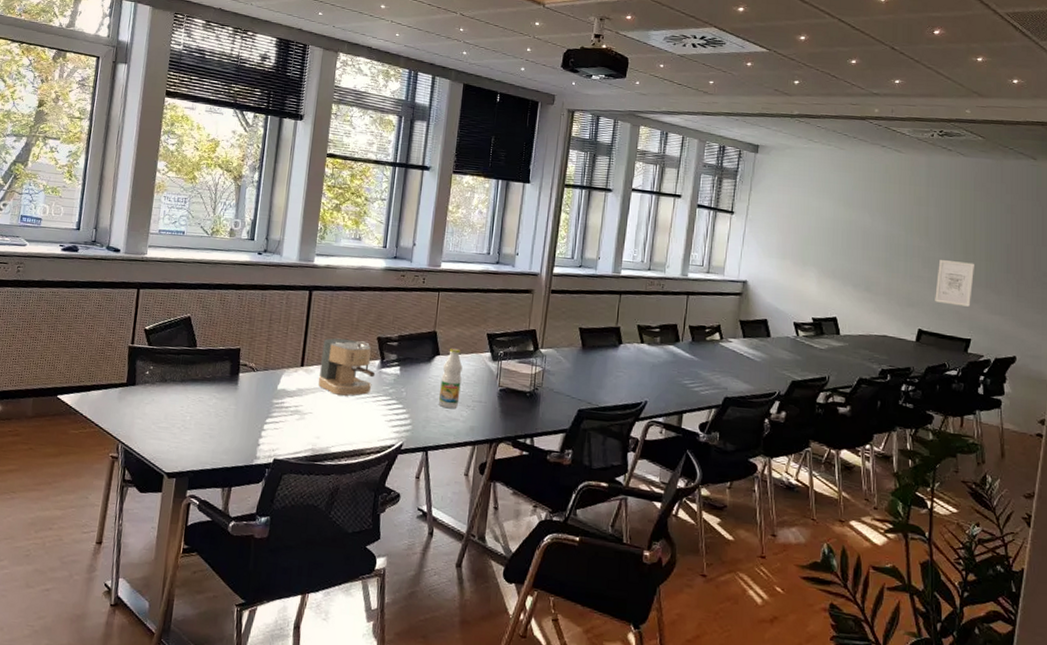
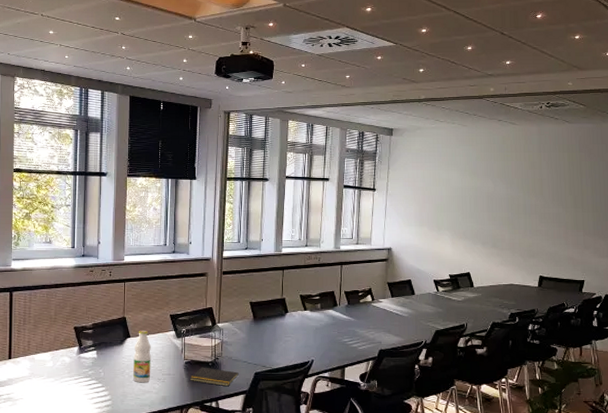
coffee maker: present [318,338,376,396] -> none [25,331,75,381]
notepad: none [504,397,560,422] -> present [190,367,239,386]
wall art: present [935,260,975,307] -> none [552,215,584,253]

